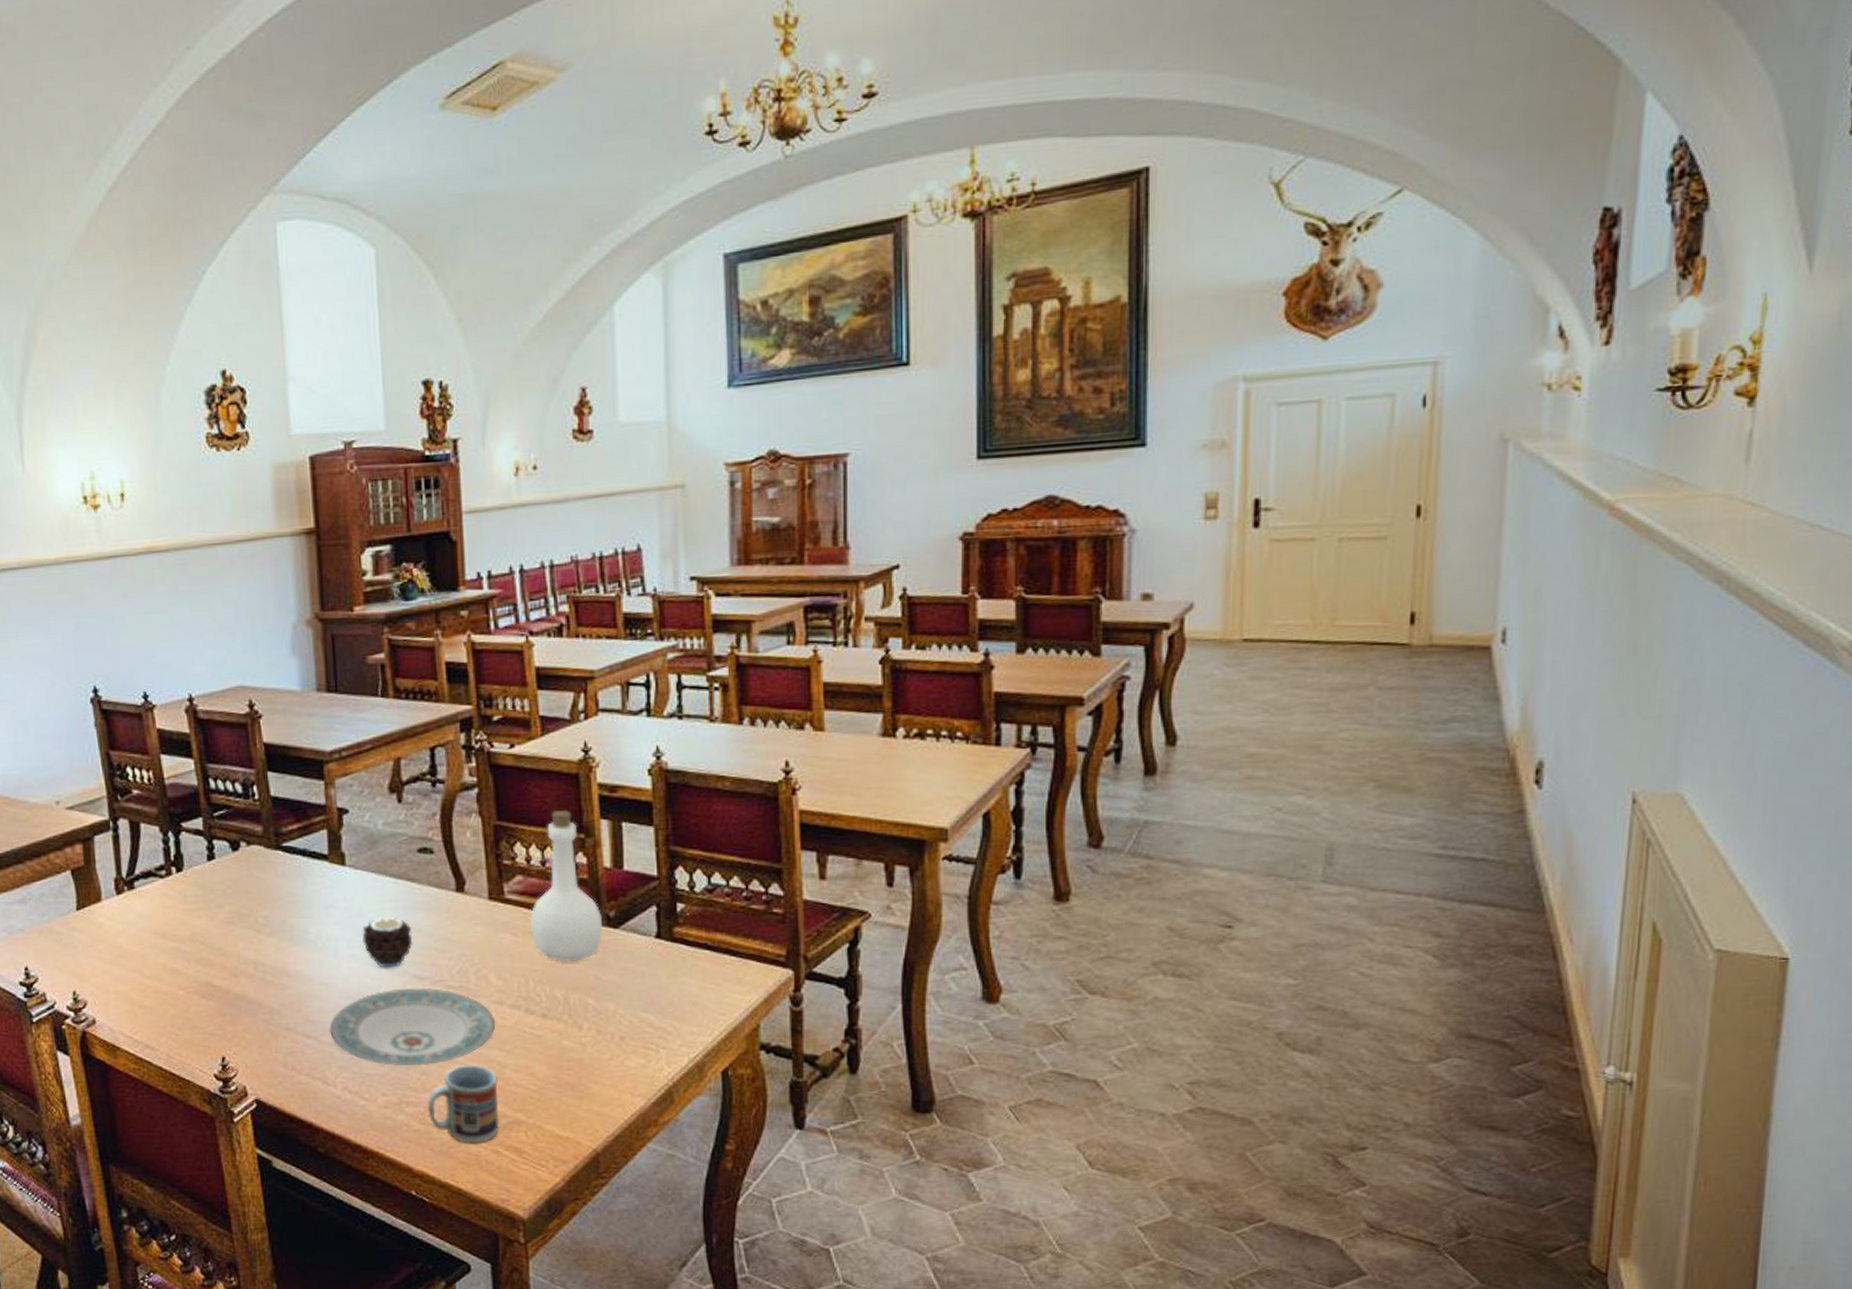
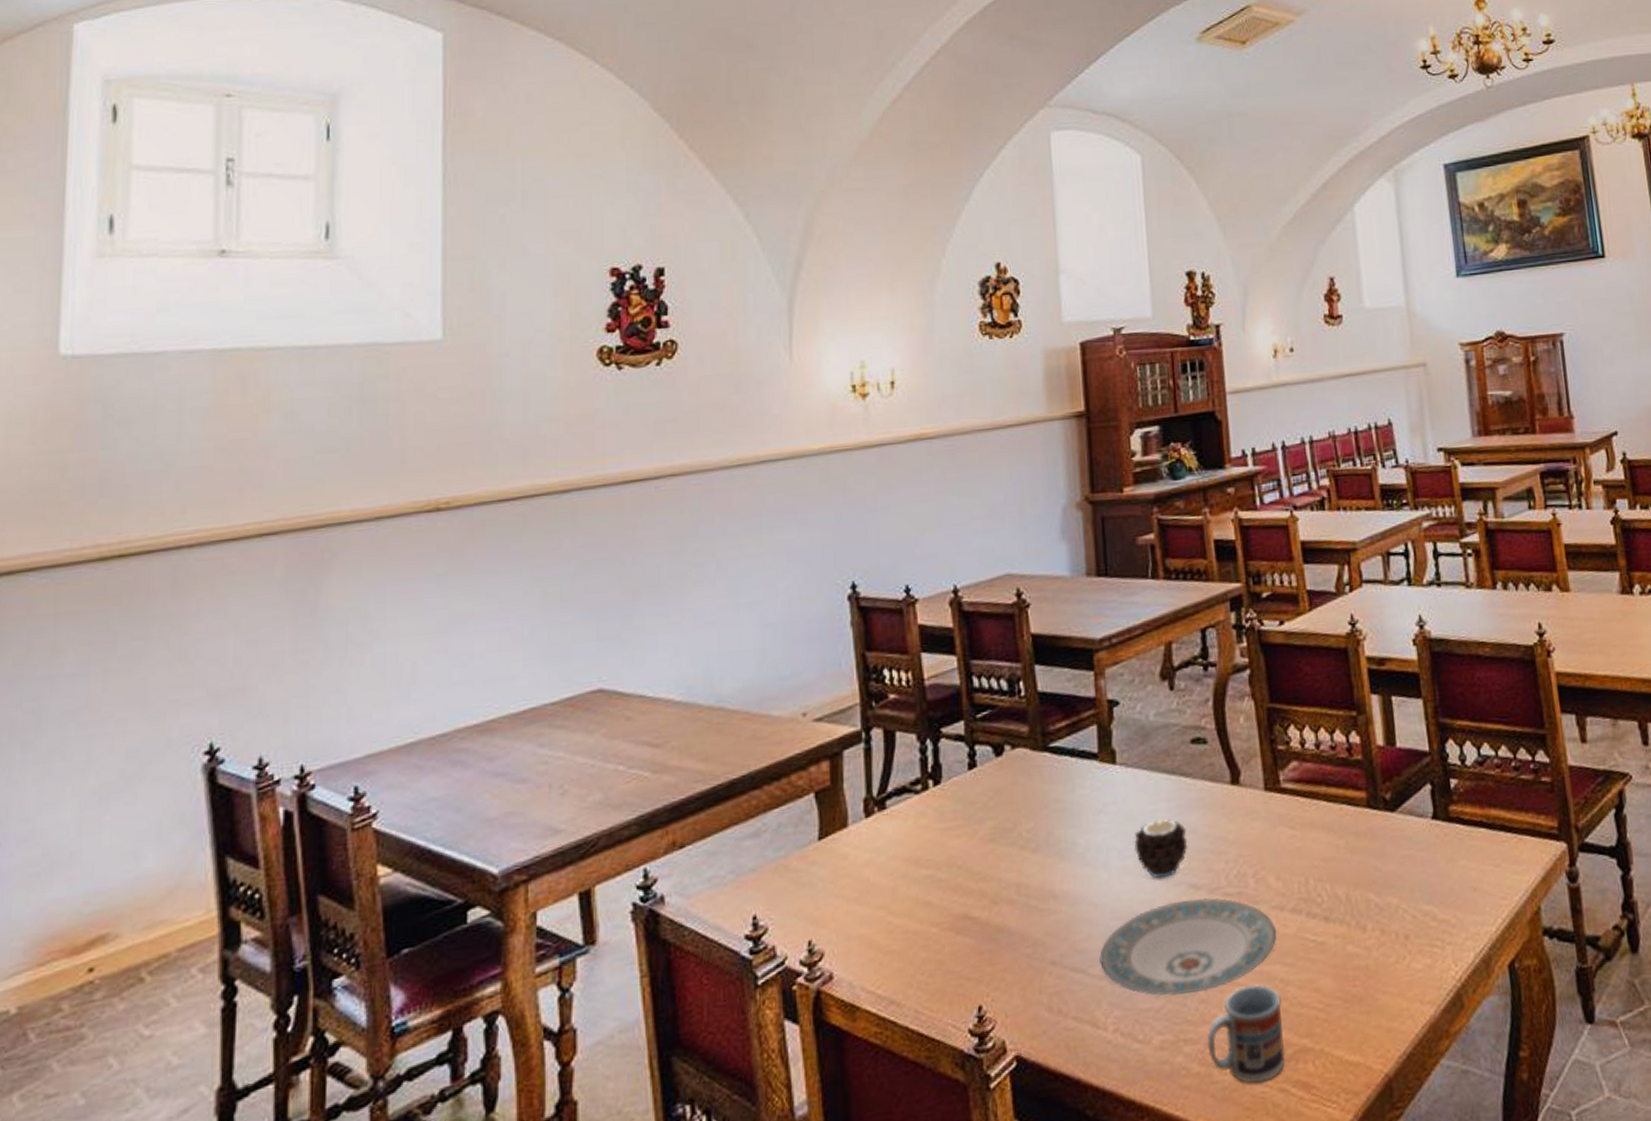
bottle: present [529,809,603,963] -> none [1307,686,1380,855]

